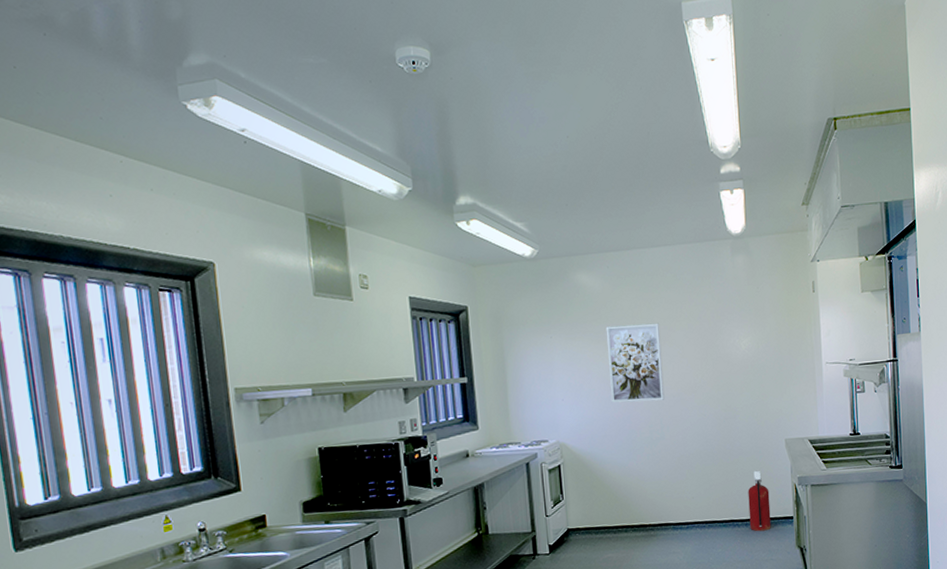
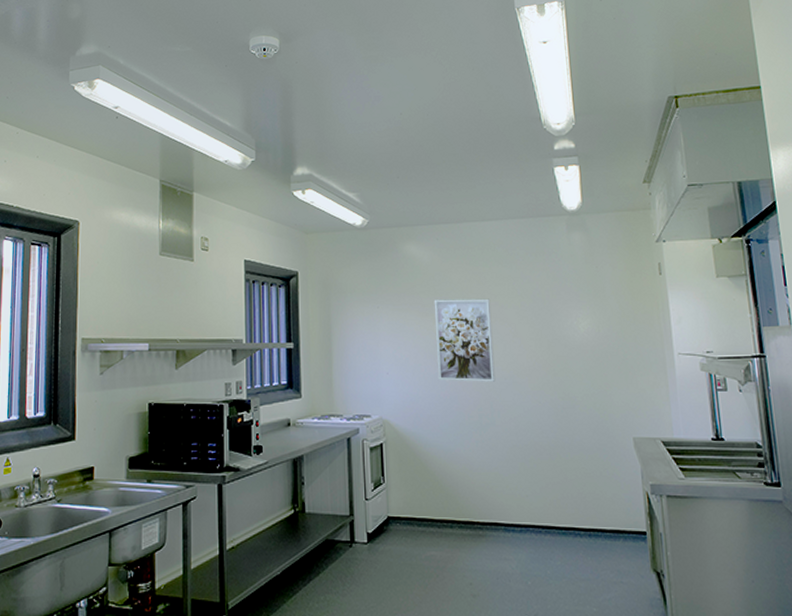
fire extinguisher: present [748,470,771,532] -> none [590,471,620,546]

